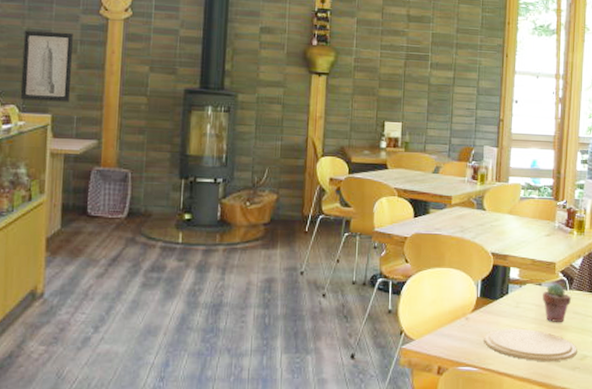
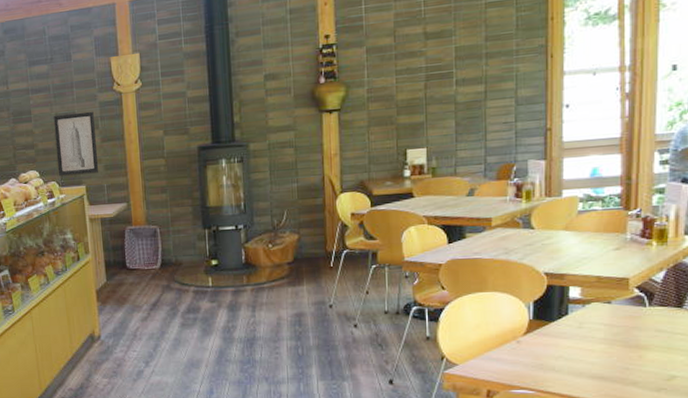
plate: present [484,329,577,361] -> none [540,350,662,383]
potted succulent: present [542,283,572,322] -> none [613,300,653,342]

